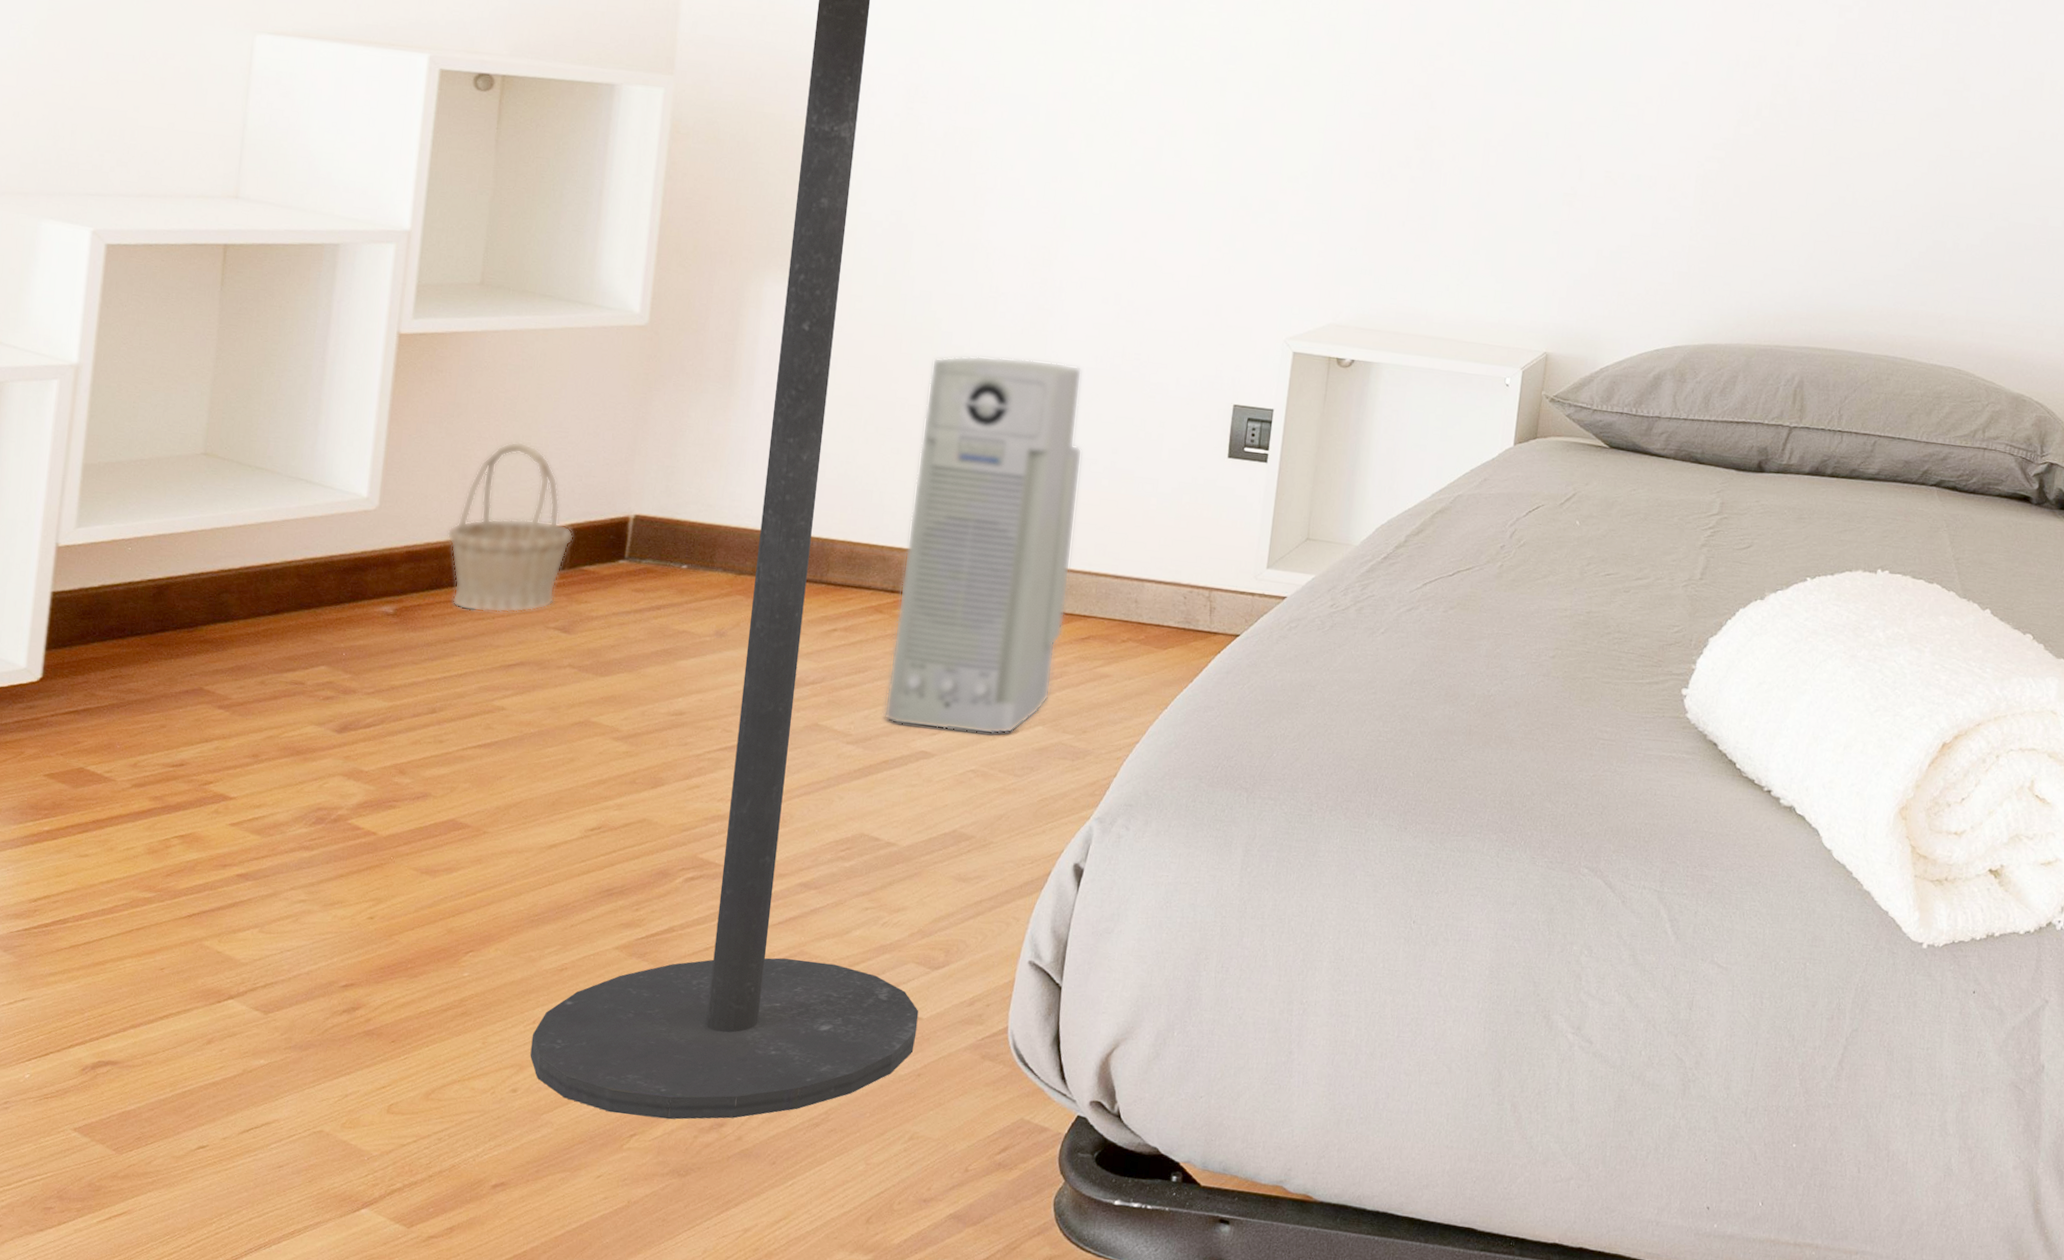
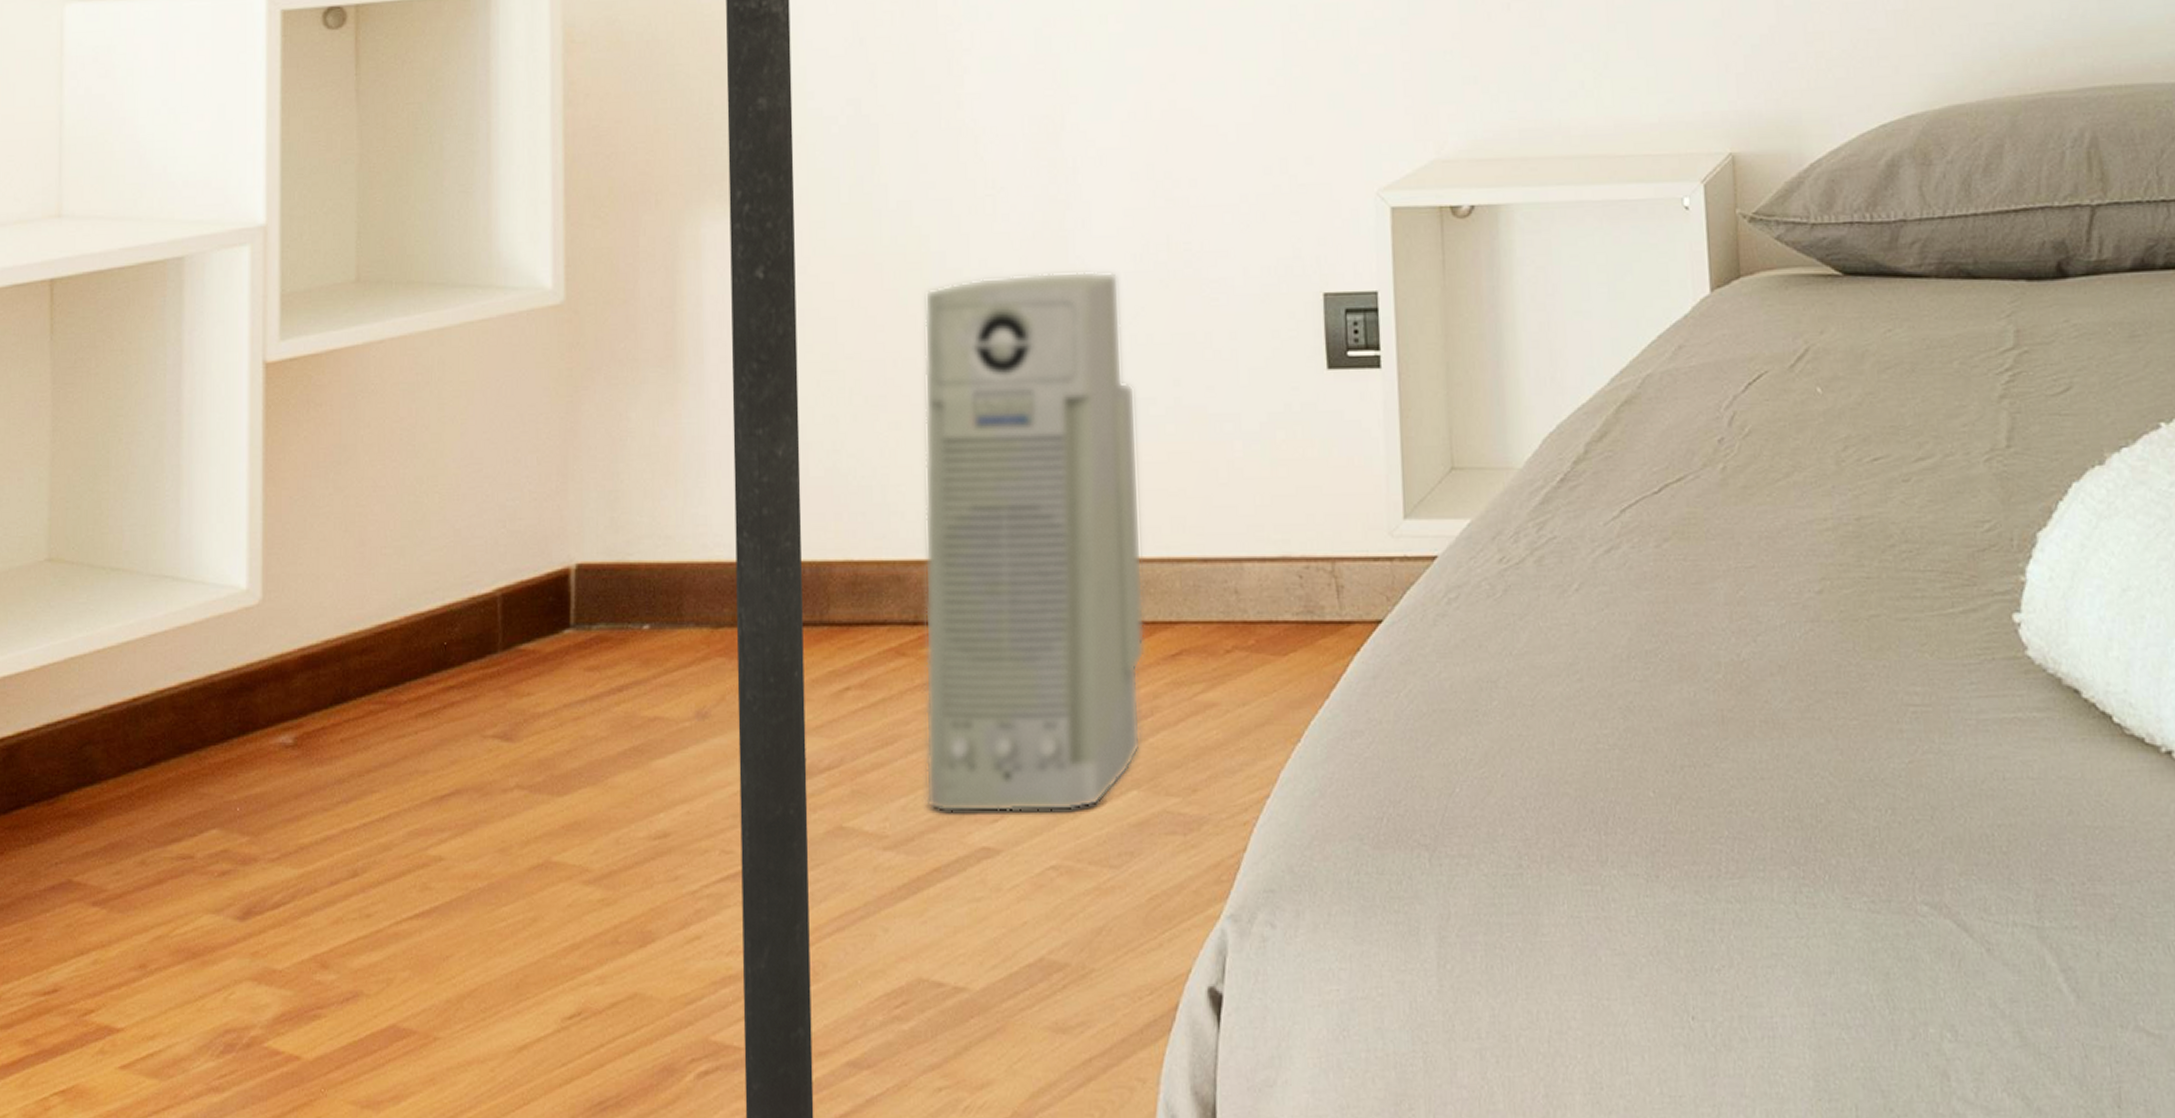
basket: present [447,441,574,613] -> none [348,484,503,727]

